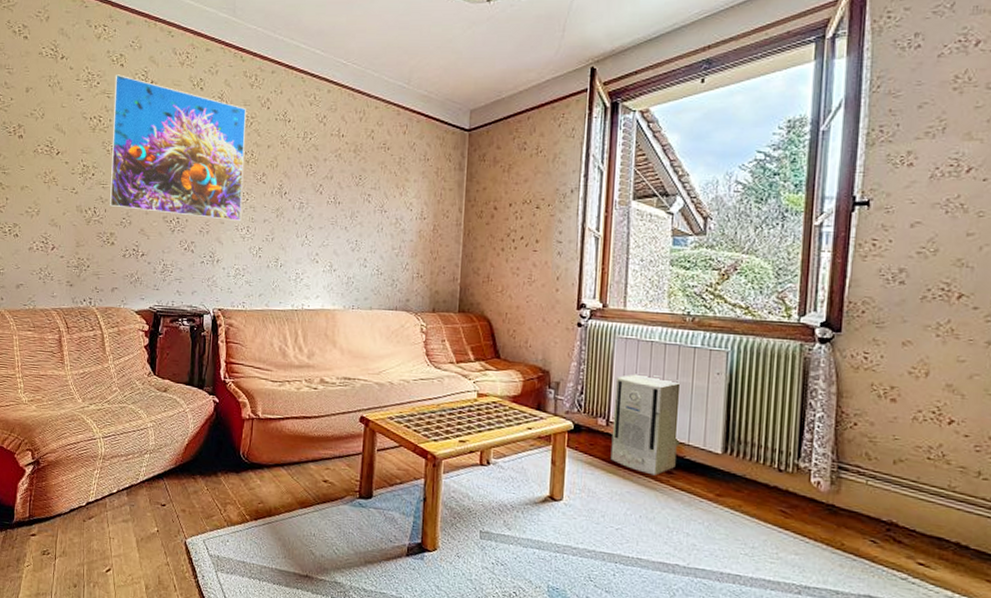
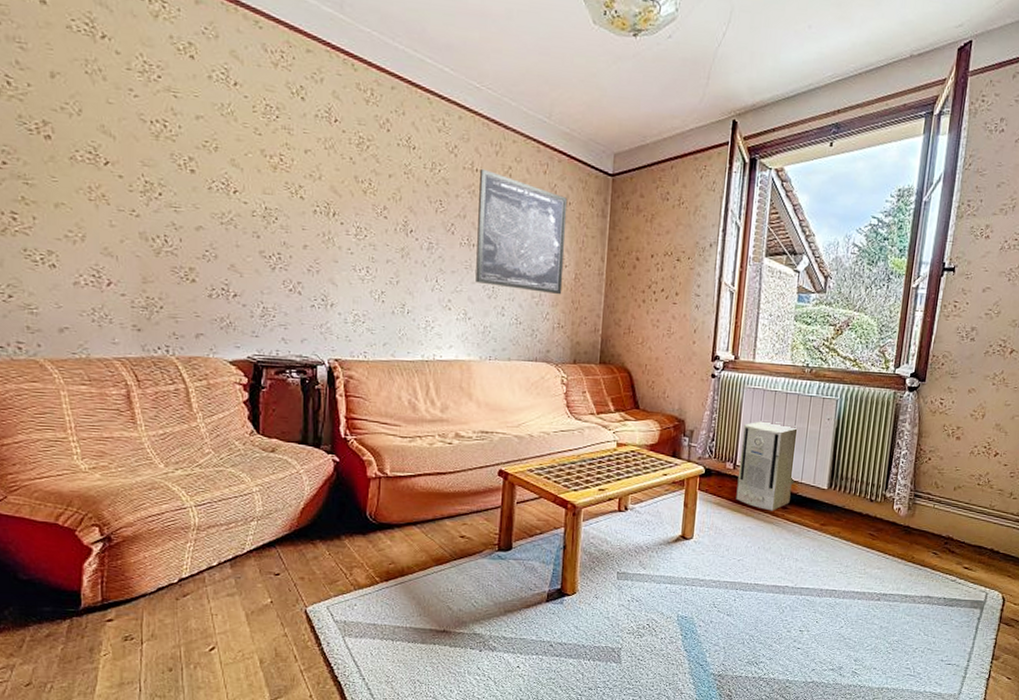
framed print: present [110,74,246,222] -> none [183,68,361,261]
wall art: none [340,134,426,246] -> present [475,168,568,295]

